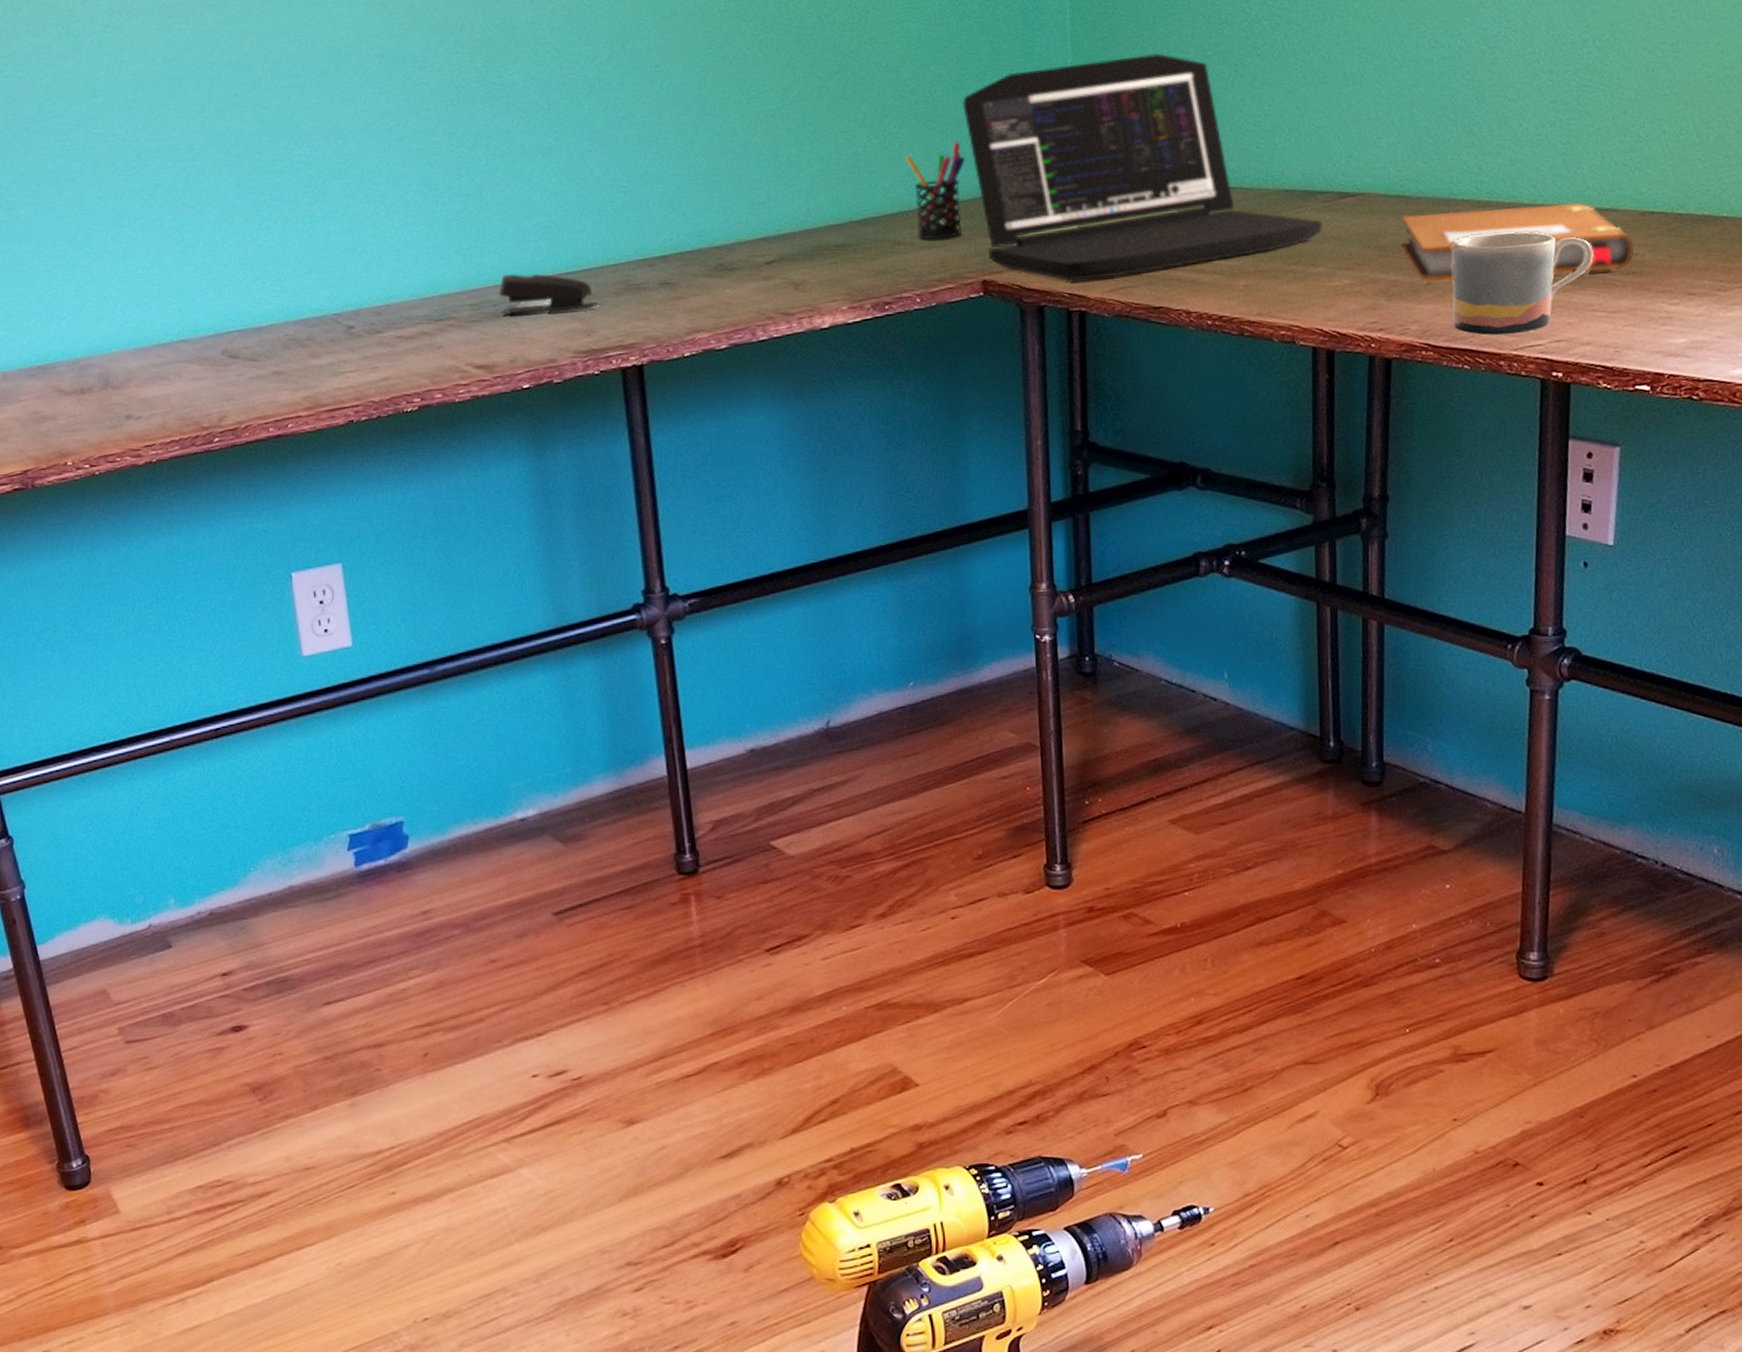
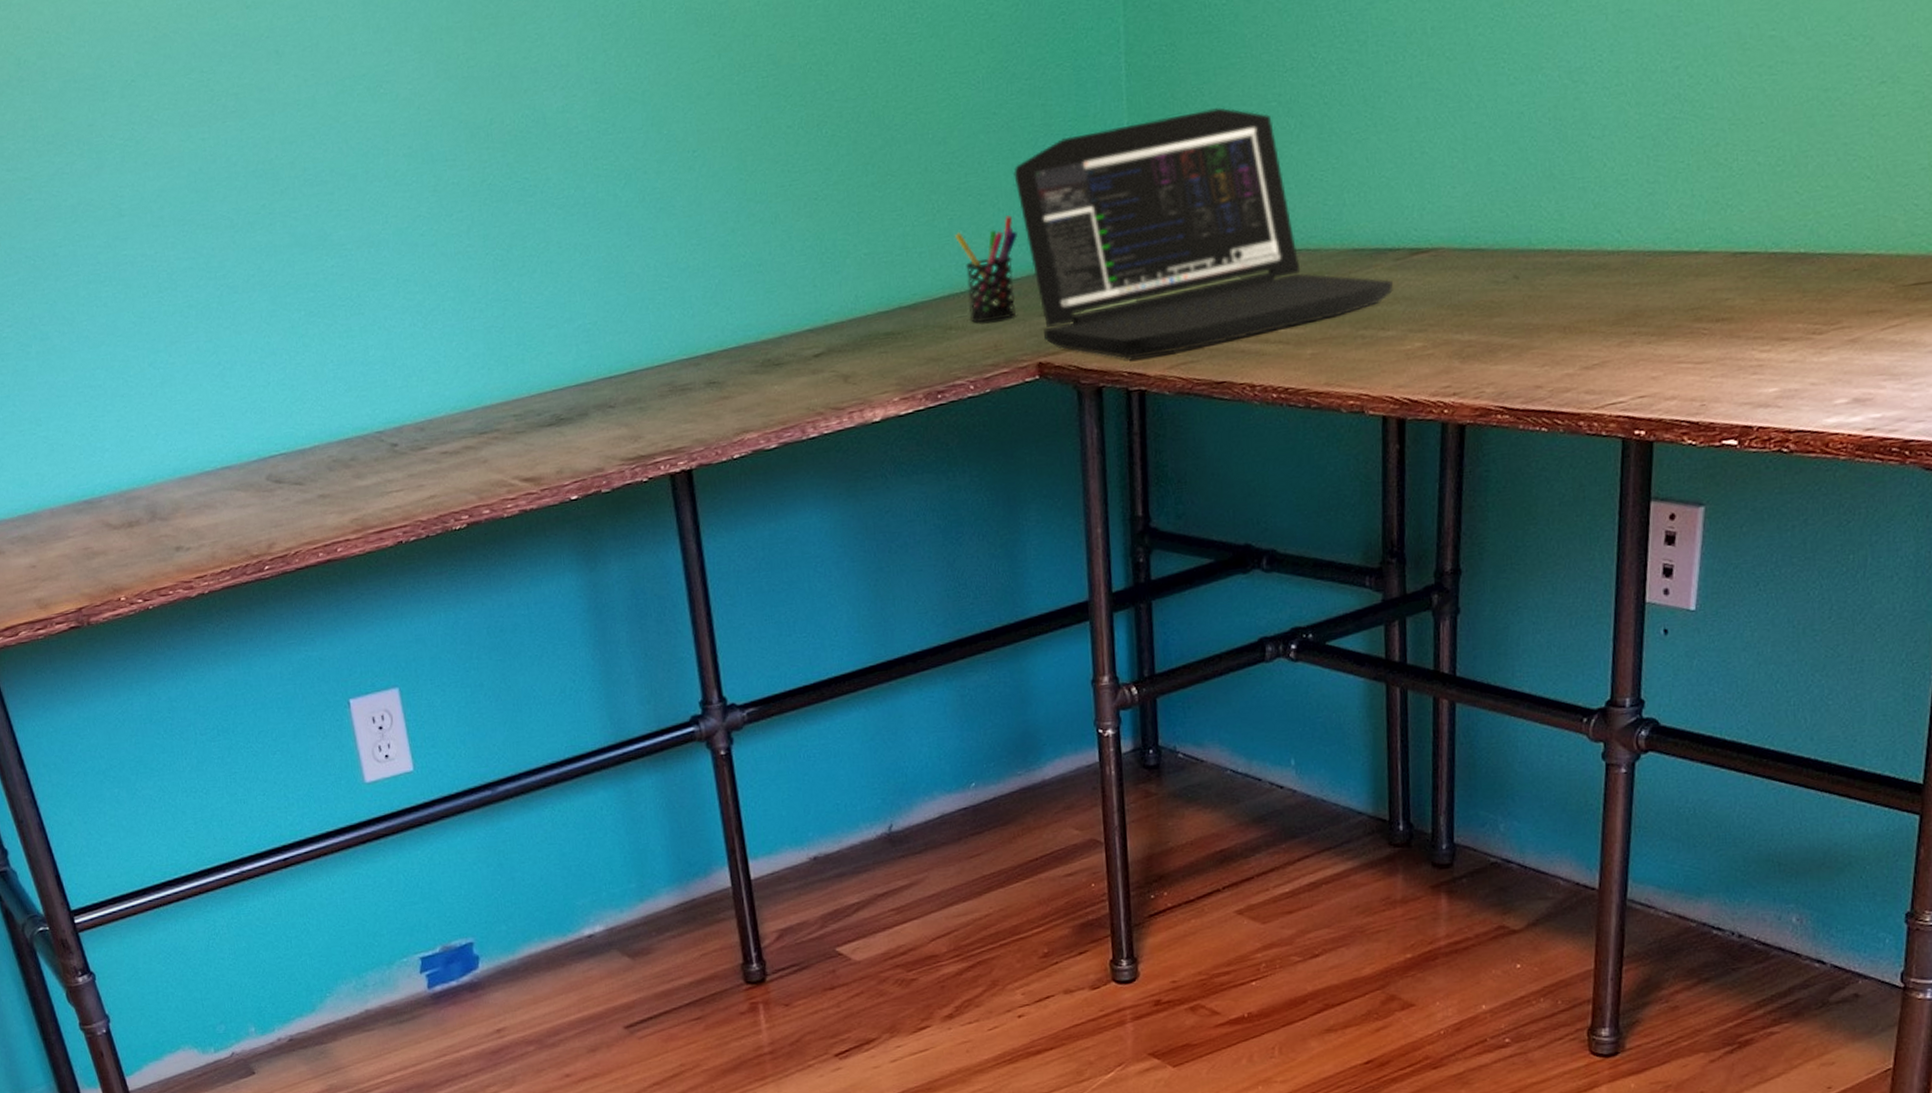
stapler: present [498,274,599,314] -> none [542,379,645,424]
notebook: present [1401,202,1635,282] -> none [1476,246,1725,341]
mug: present [1452,231,1594,336] -> none [1529,280,1681,395]

